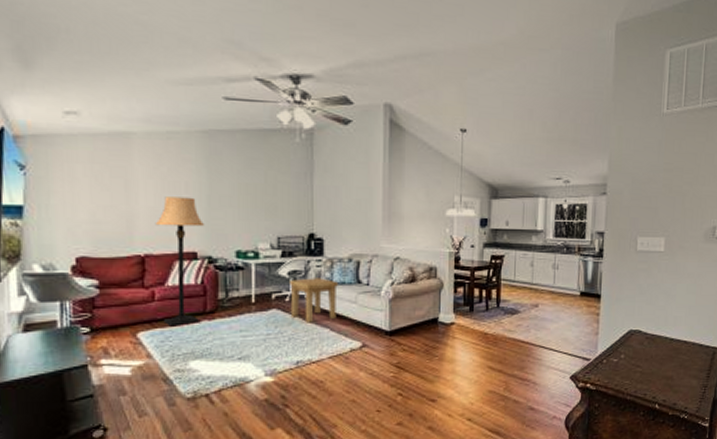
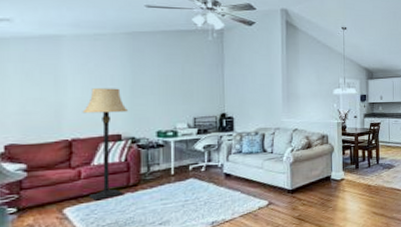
side table: present [290,278,339,323] -> none [205,149,248,189]

